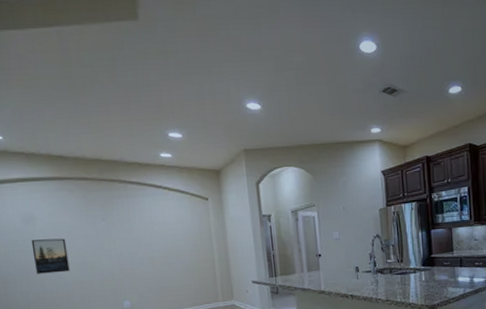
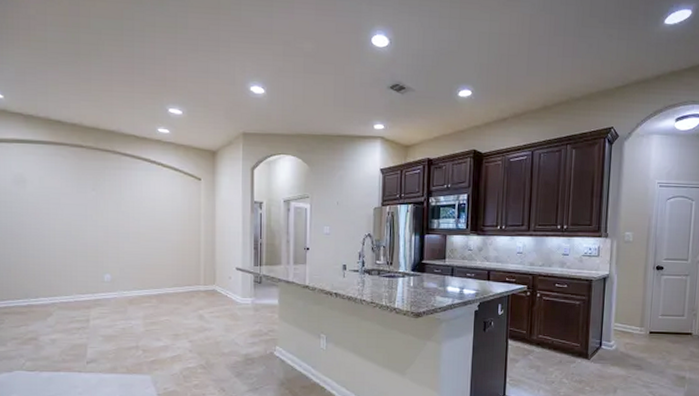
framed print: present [31,238,70,274] -> none [19,202,54,239]

